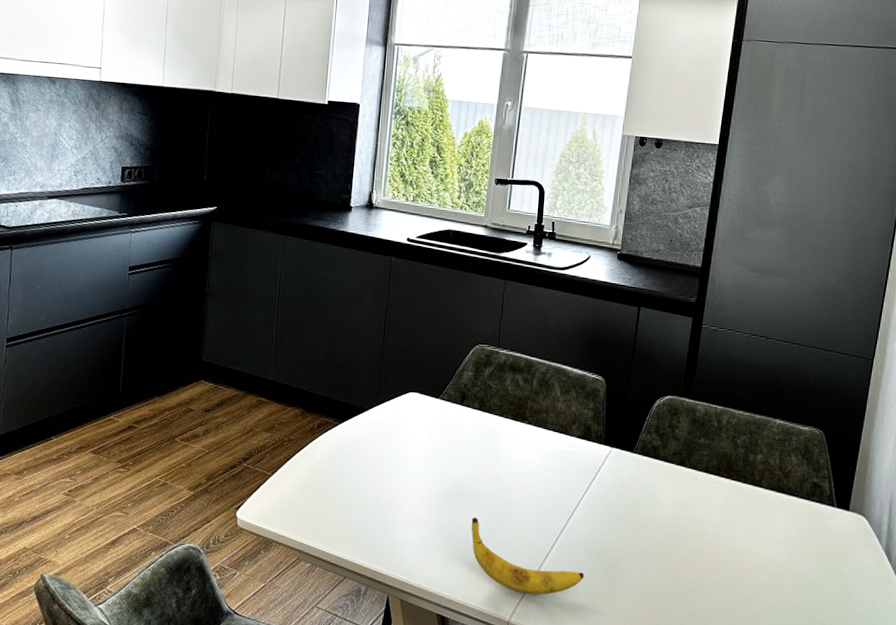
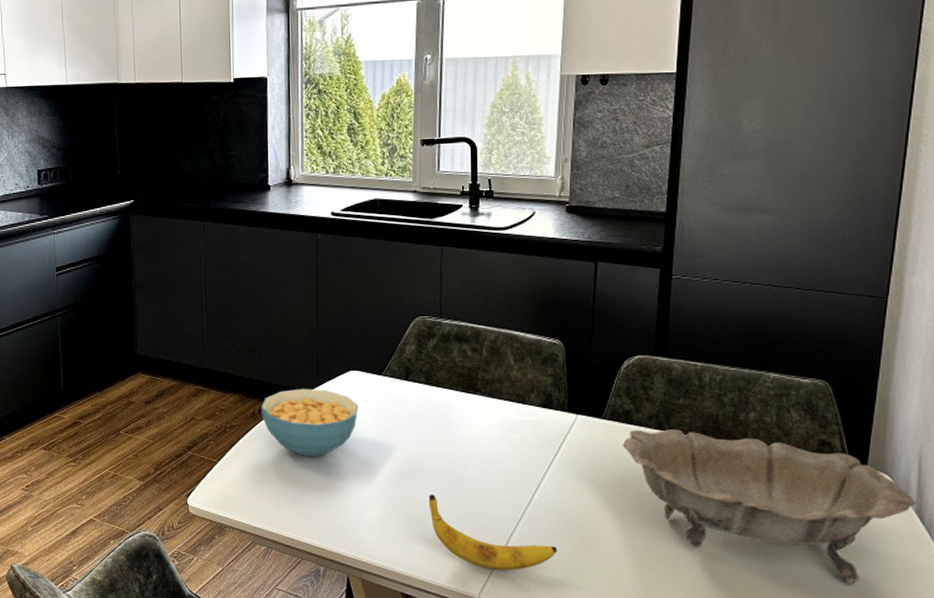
cereal bowl: none [320,406,415,476] -> present [261,388,359,458]
decorative bowl: none [648,464,885,617] -> present [622,429,916,585]

